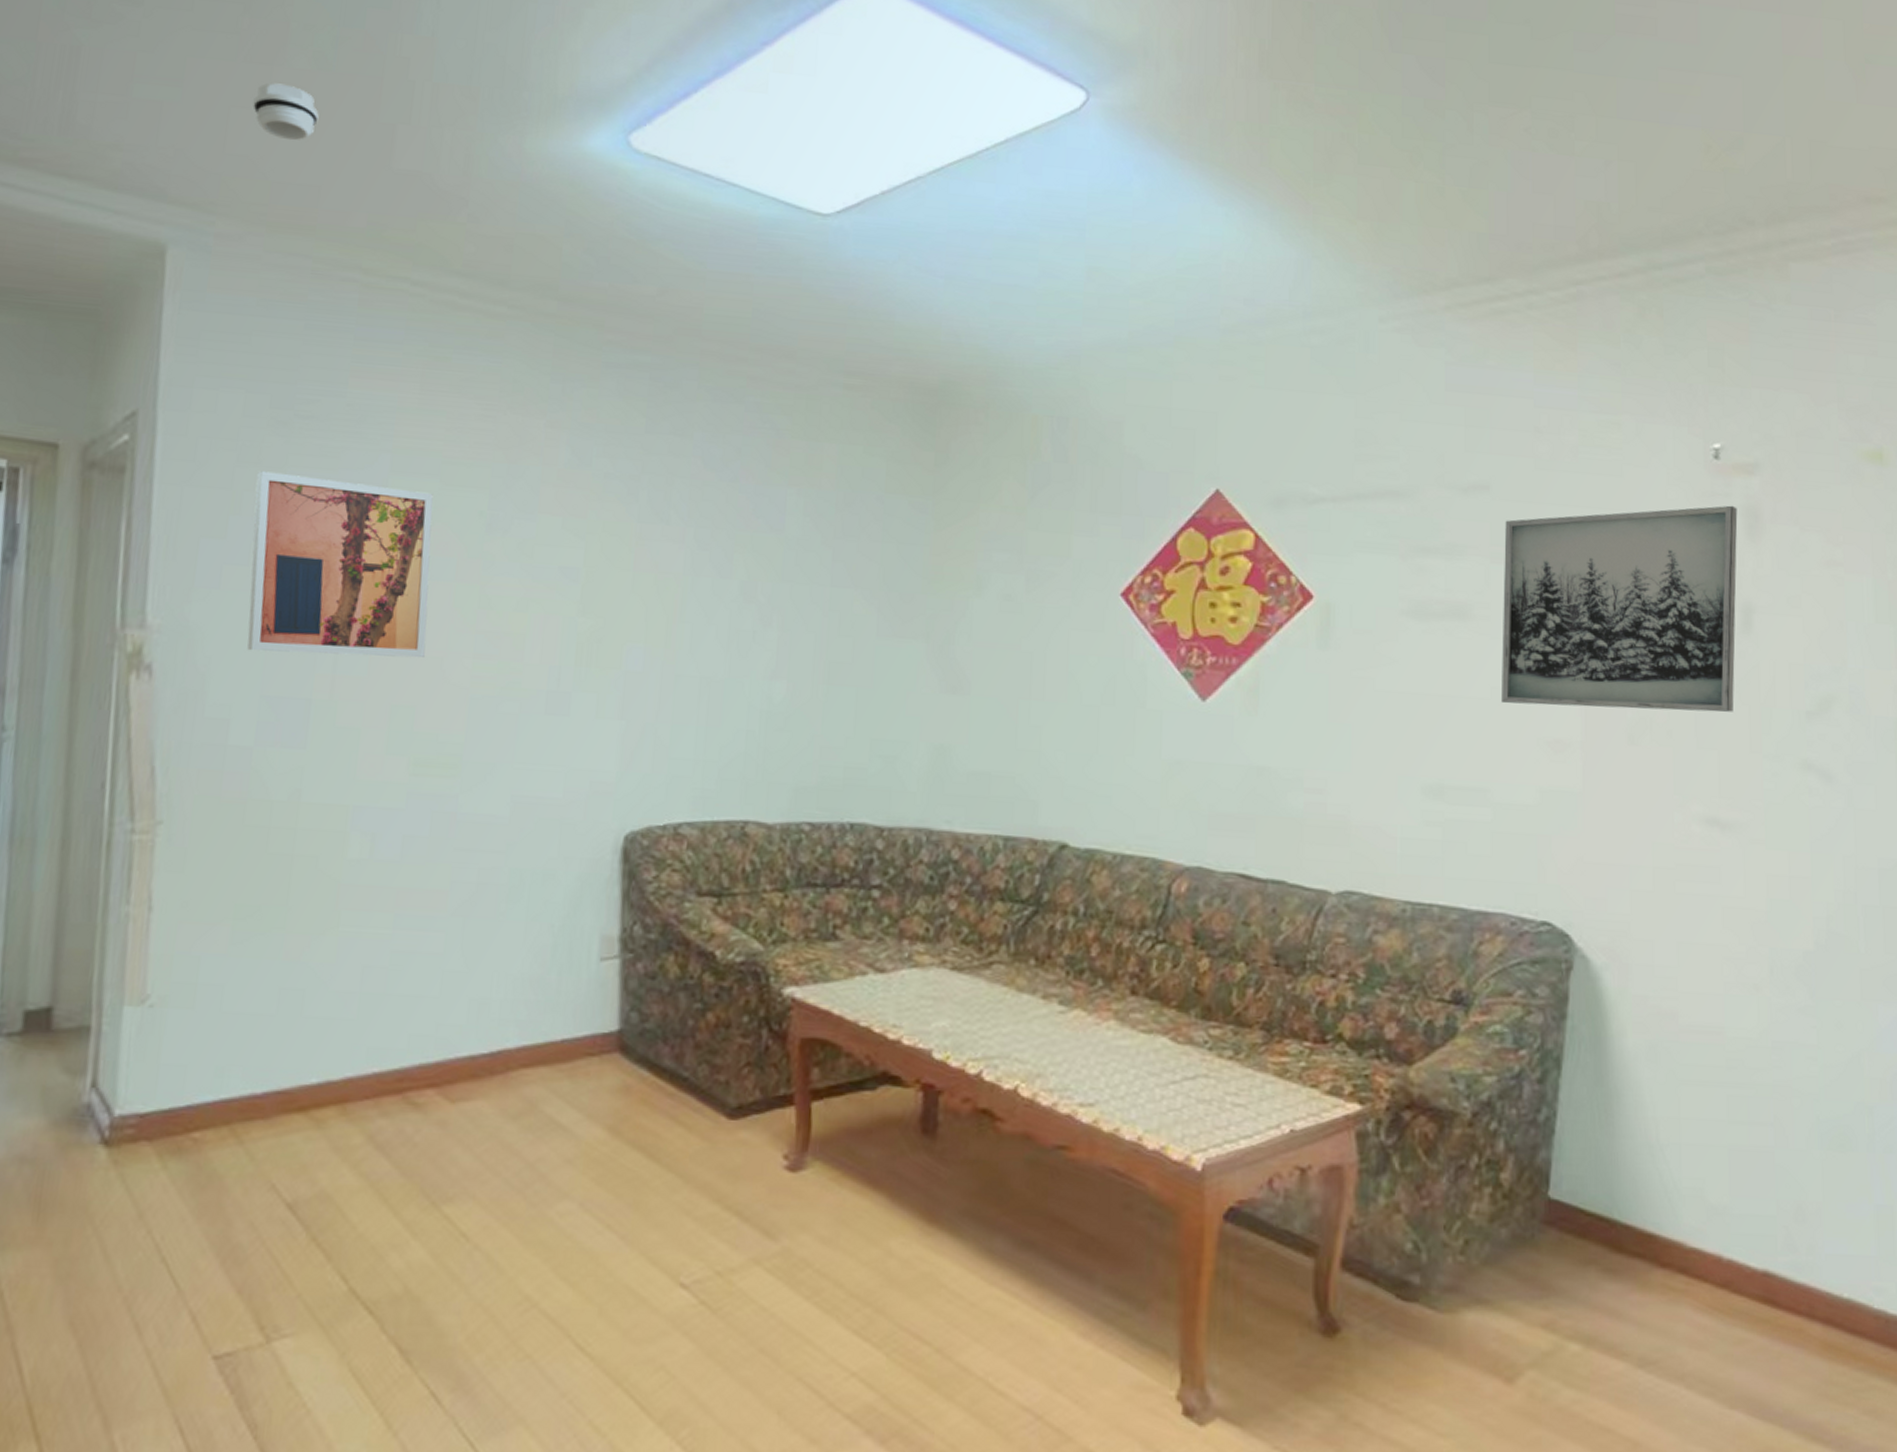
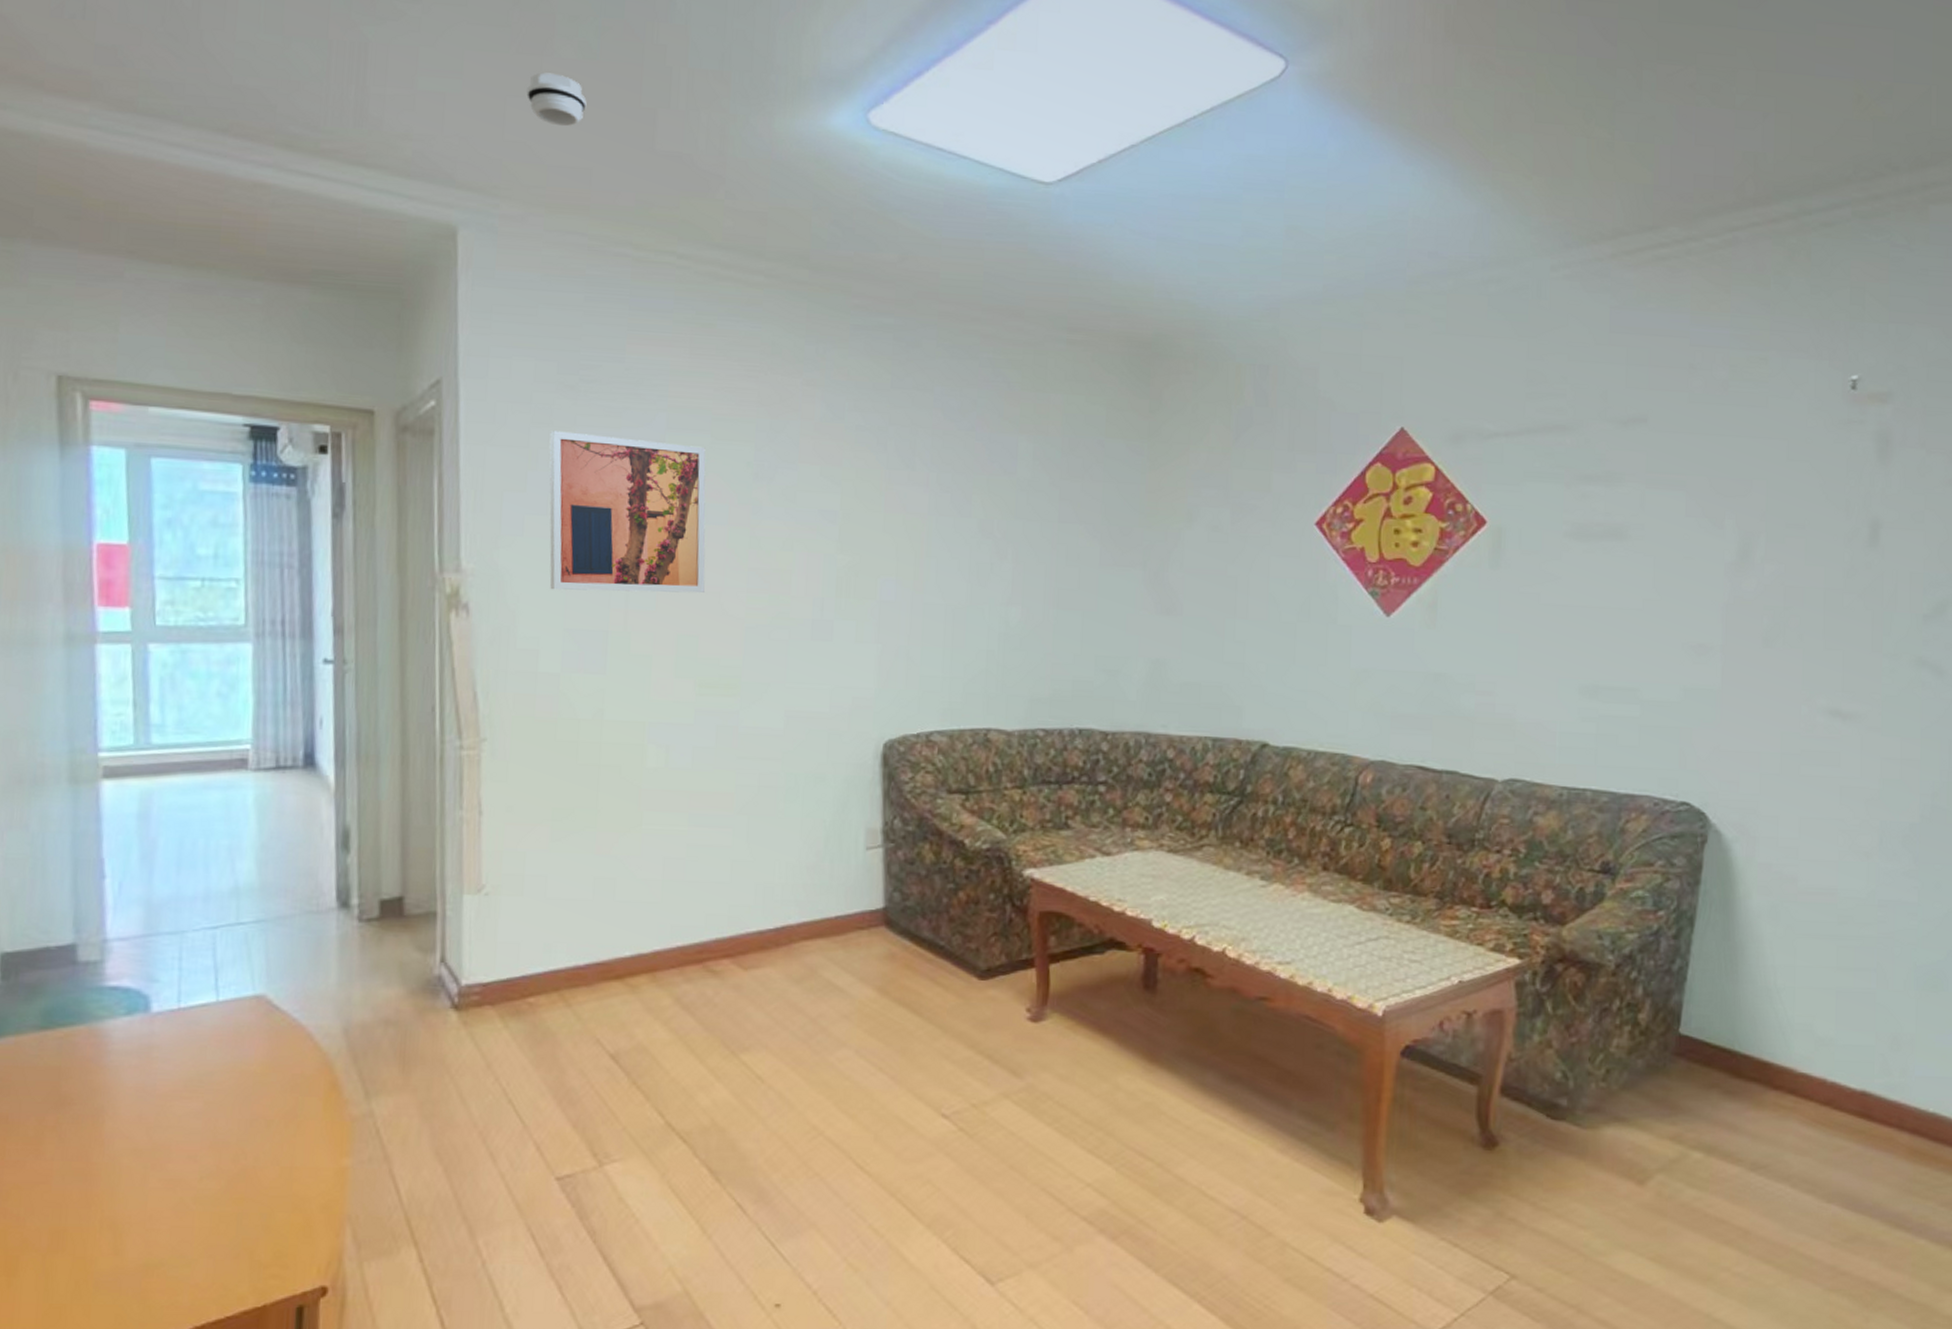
wall art: present [1500,505,1738,712] -> none [1651,431,1870,617]

